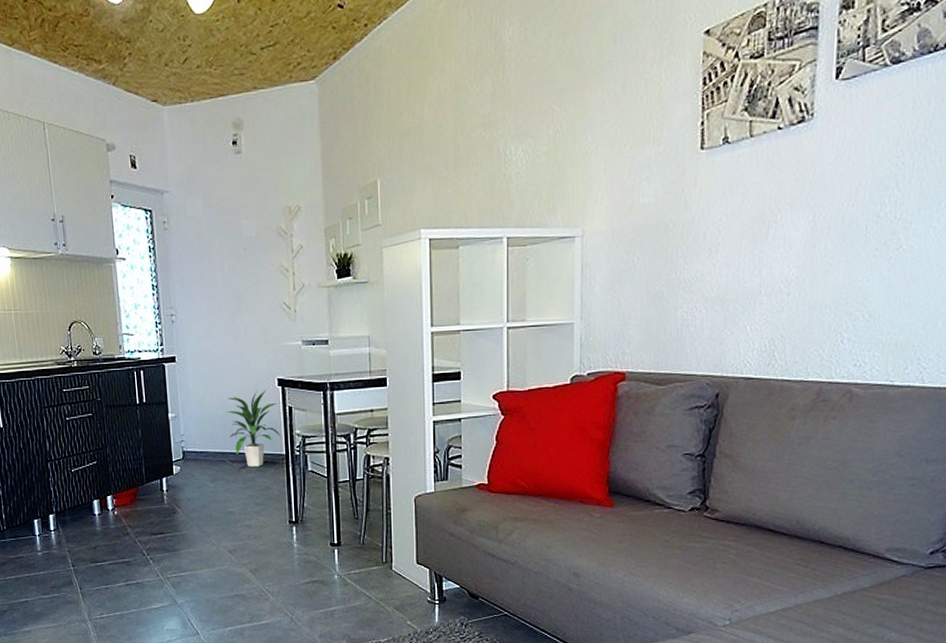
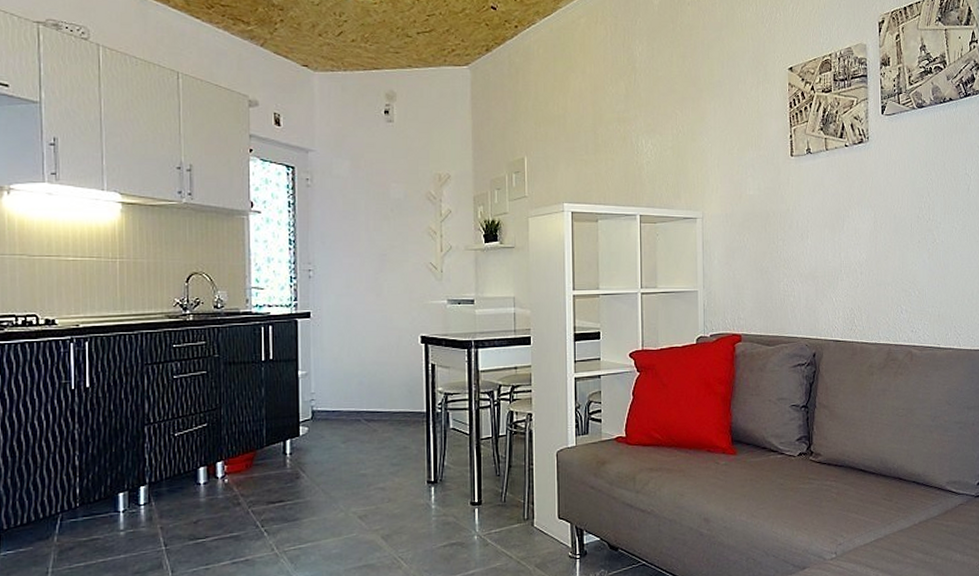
indoor plant: present [225,389,282,467] -> none [363,347,423,426]

